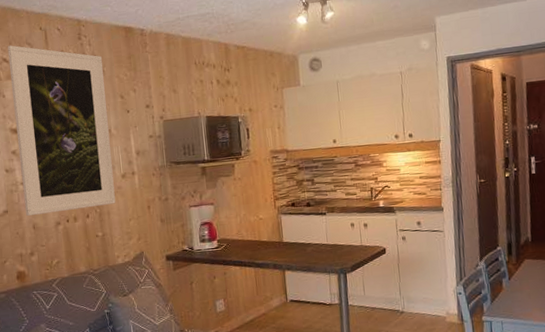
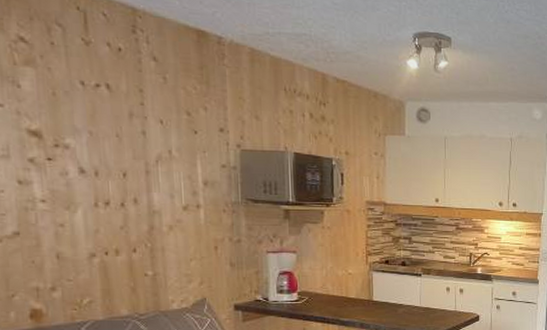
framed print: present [7,45,116,216] -> none [26,21,173,242]

